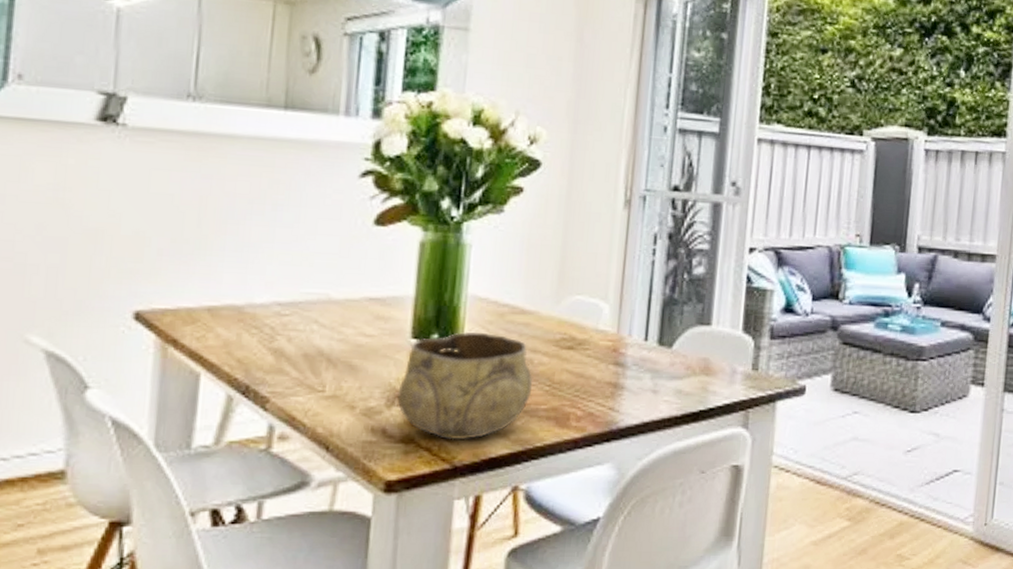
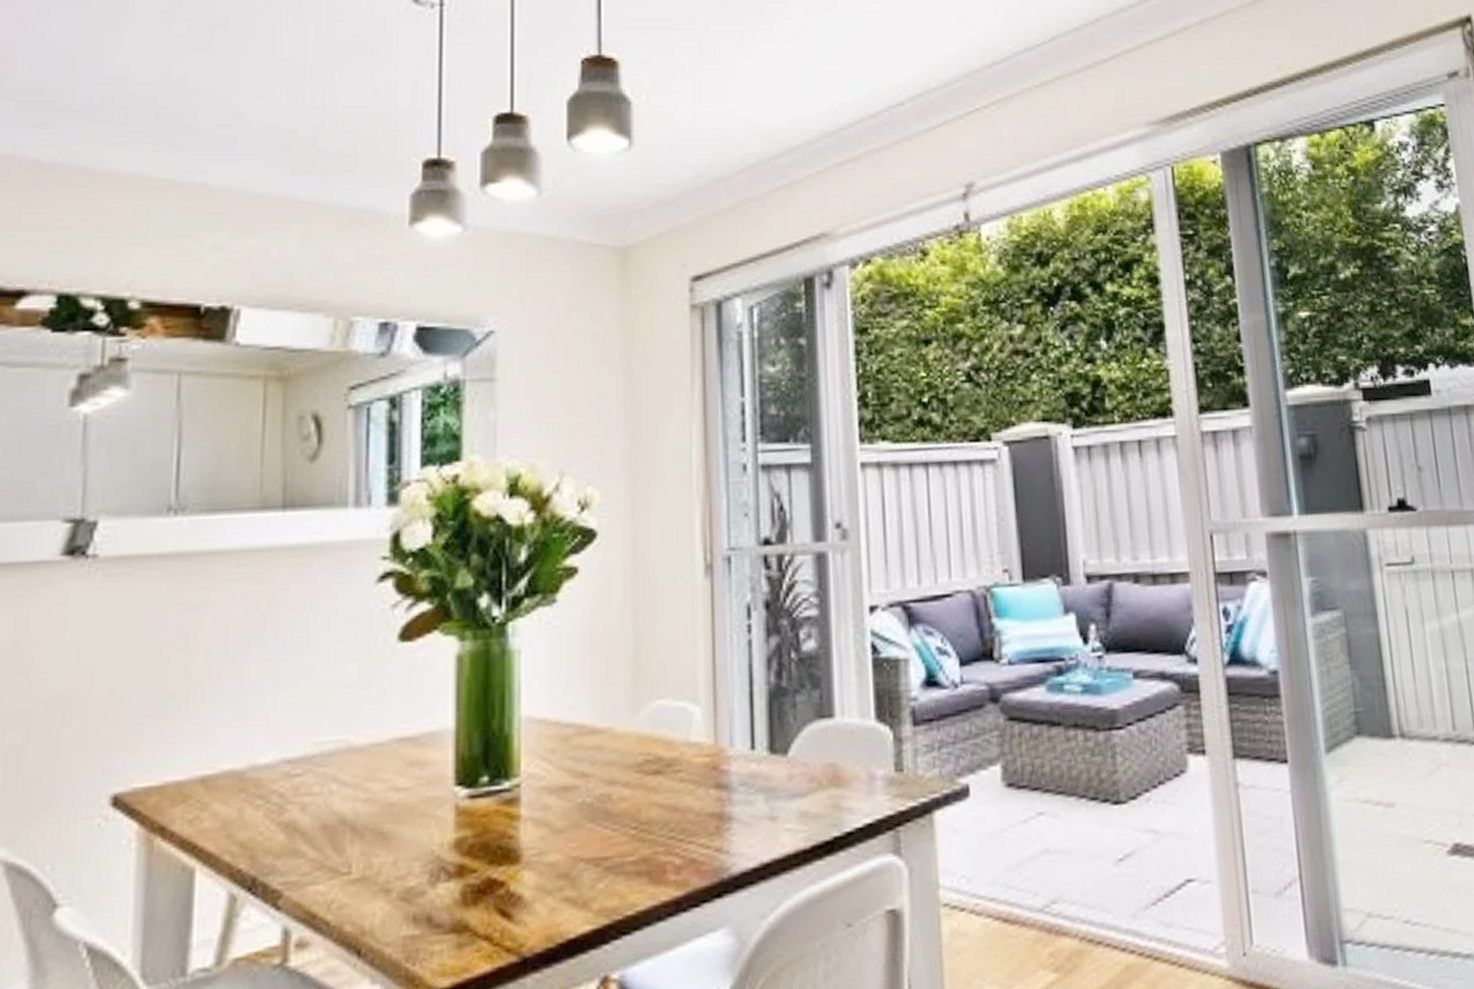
decorative bowl: present [397,332,533,440] -> none [443,766,614,921]

